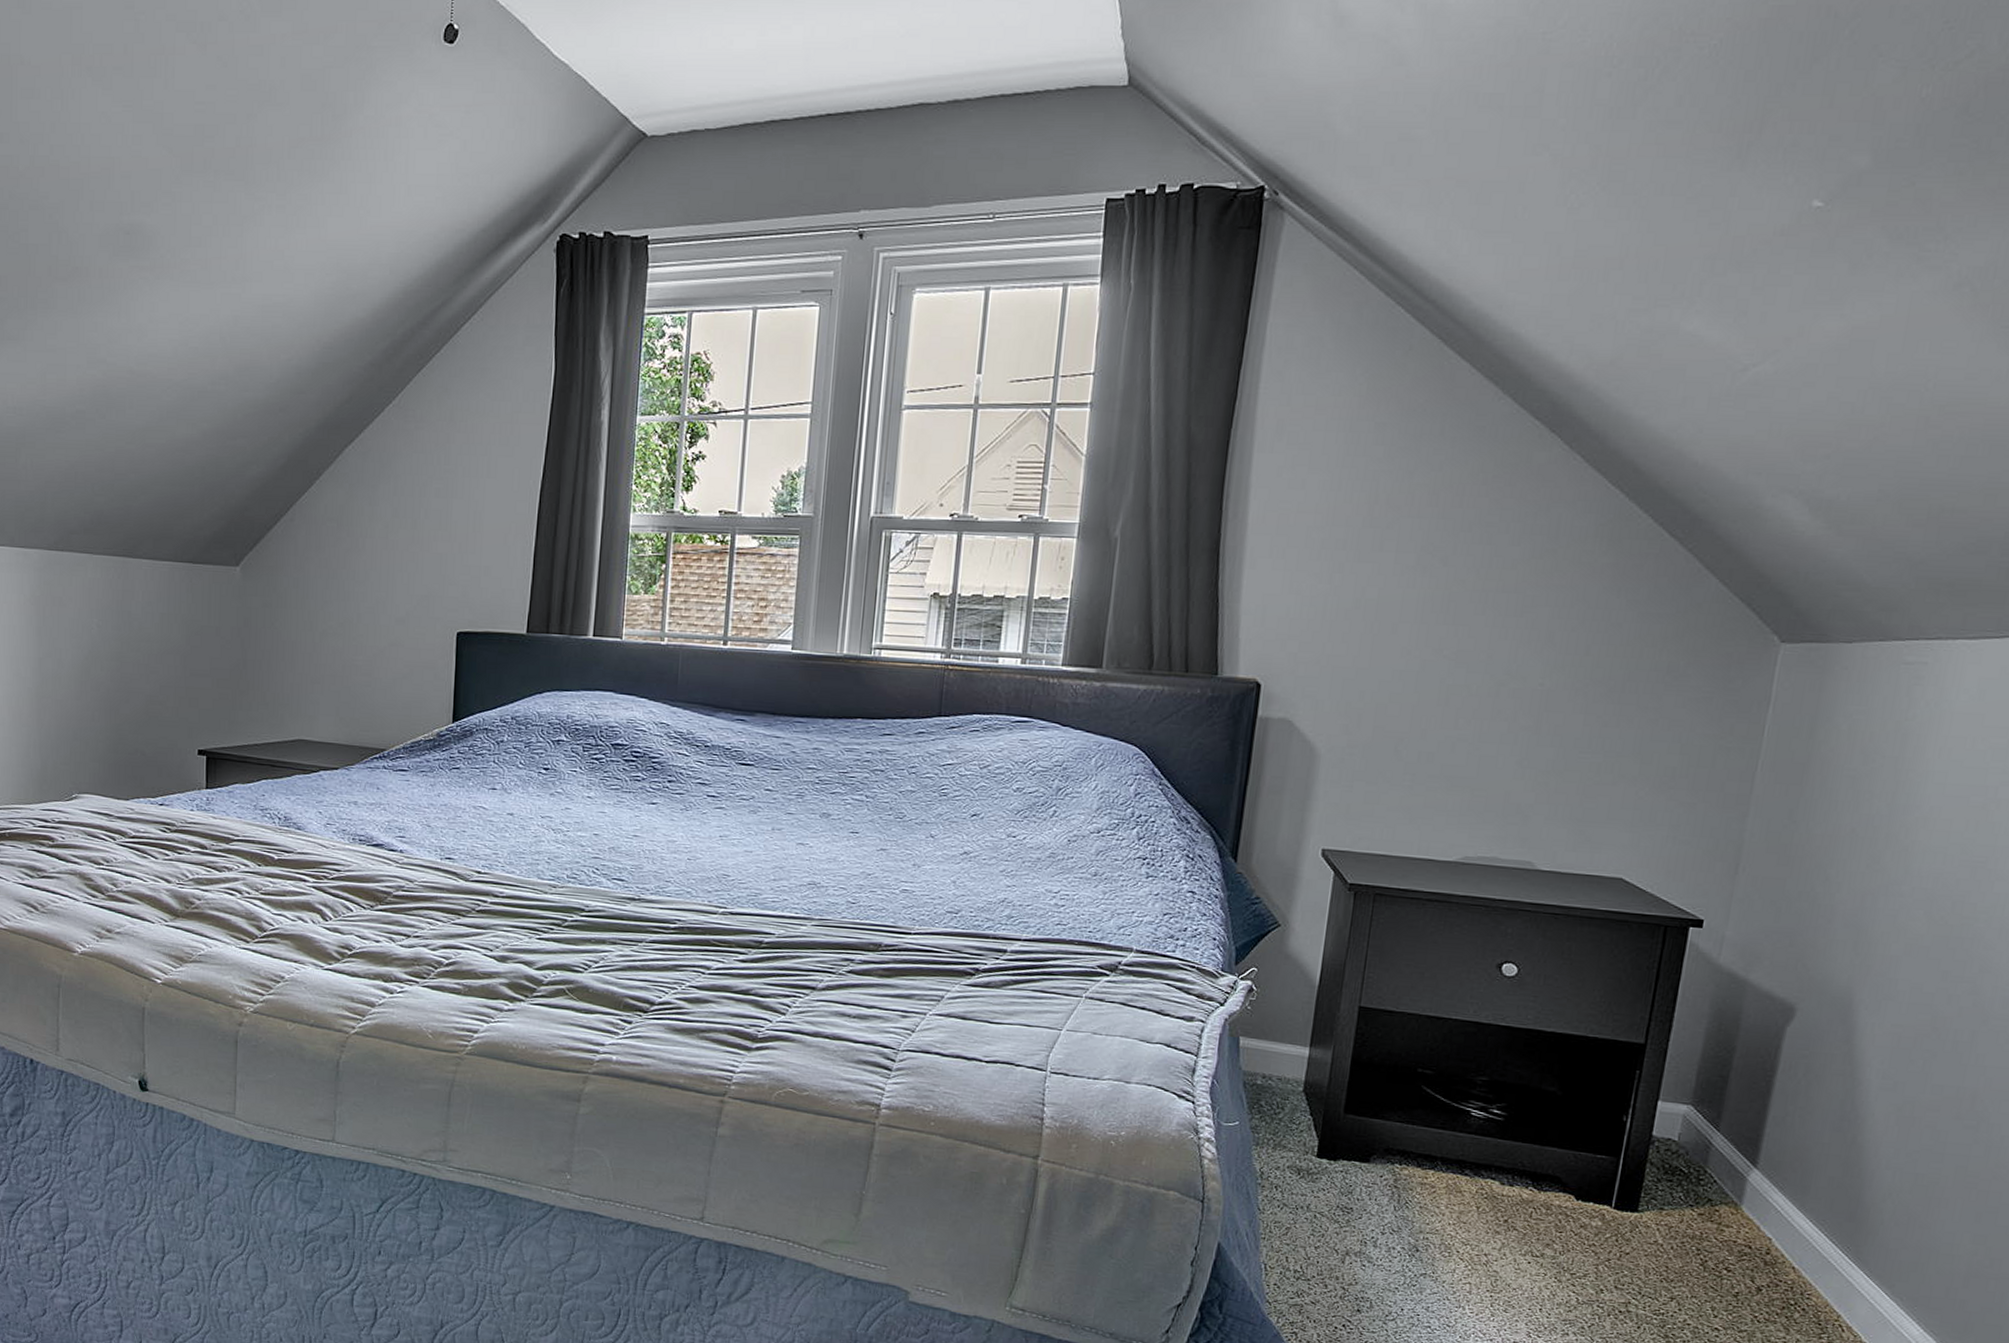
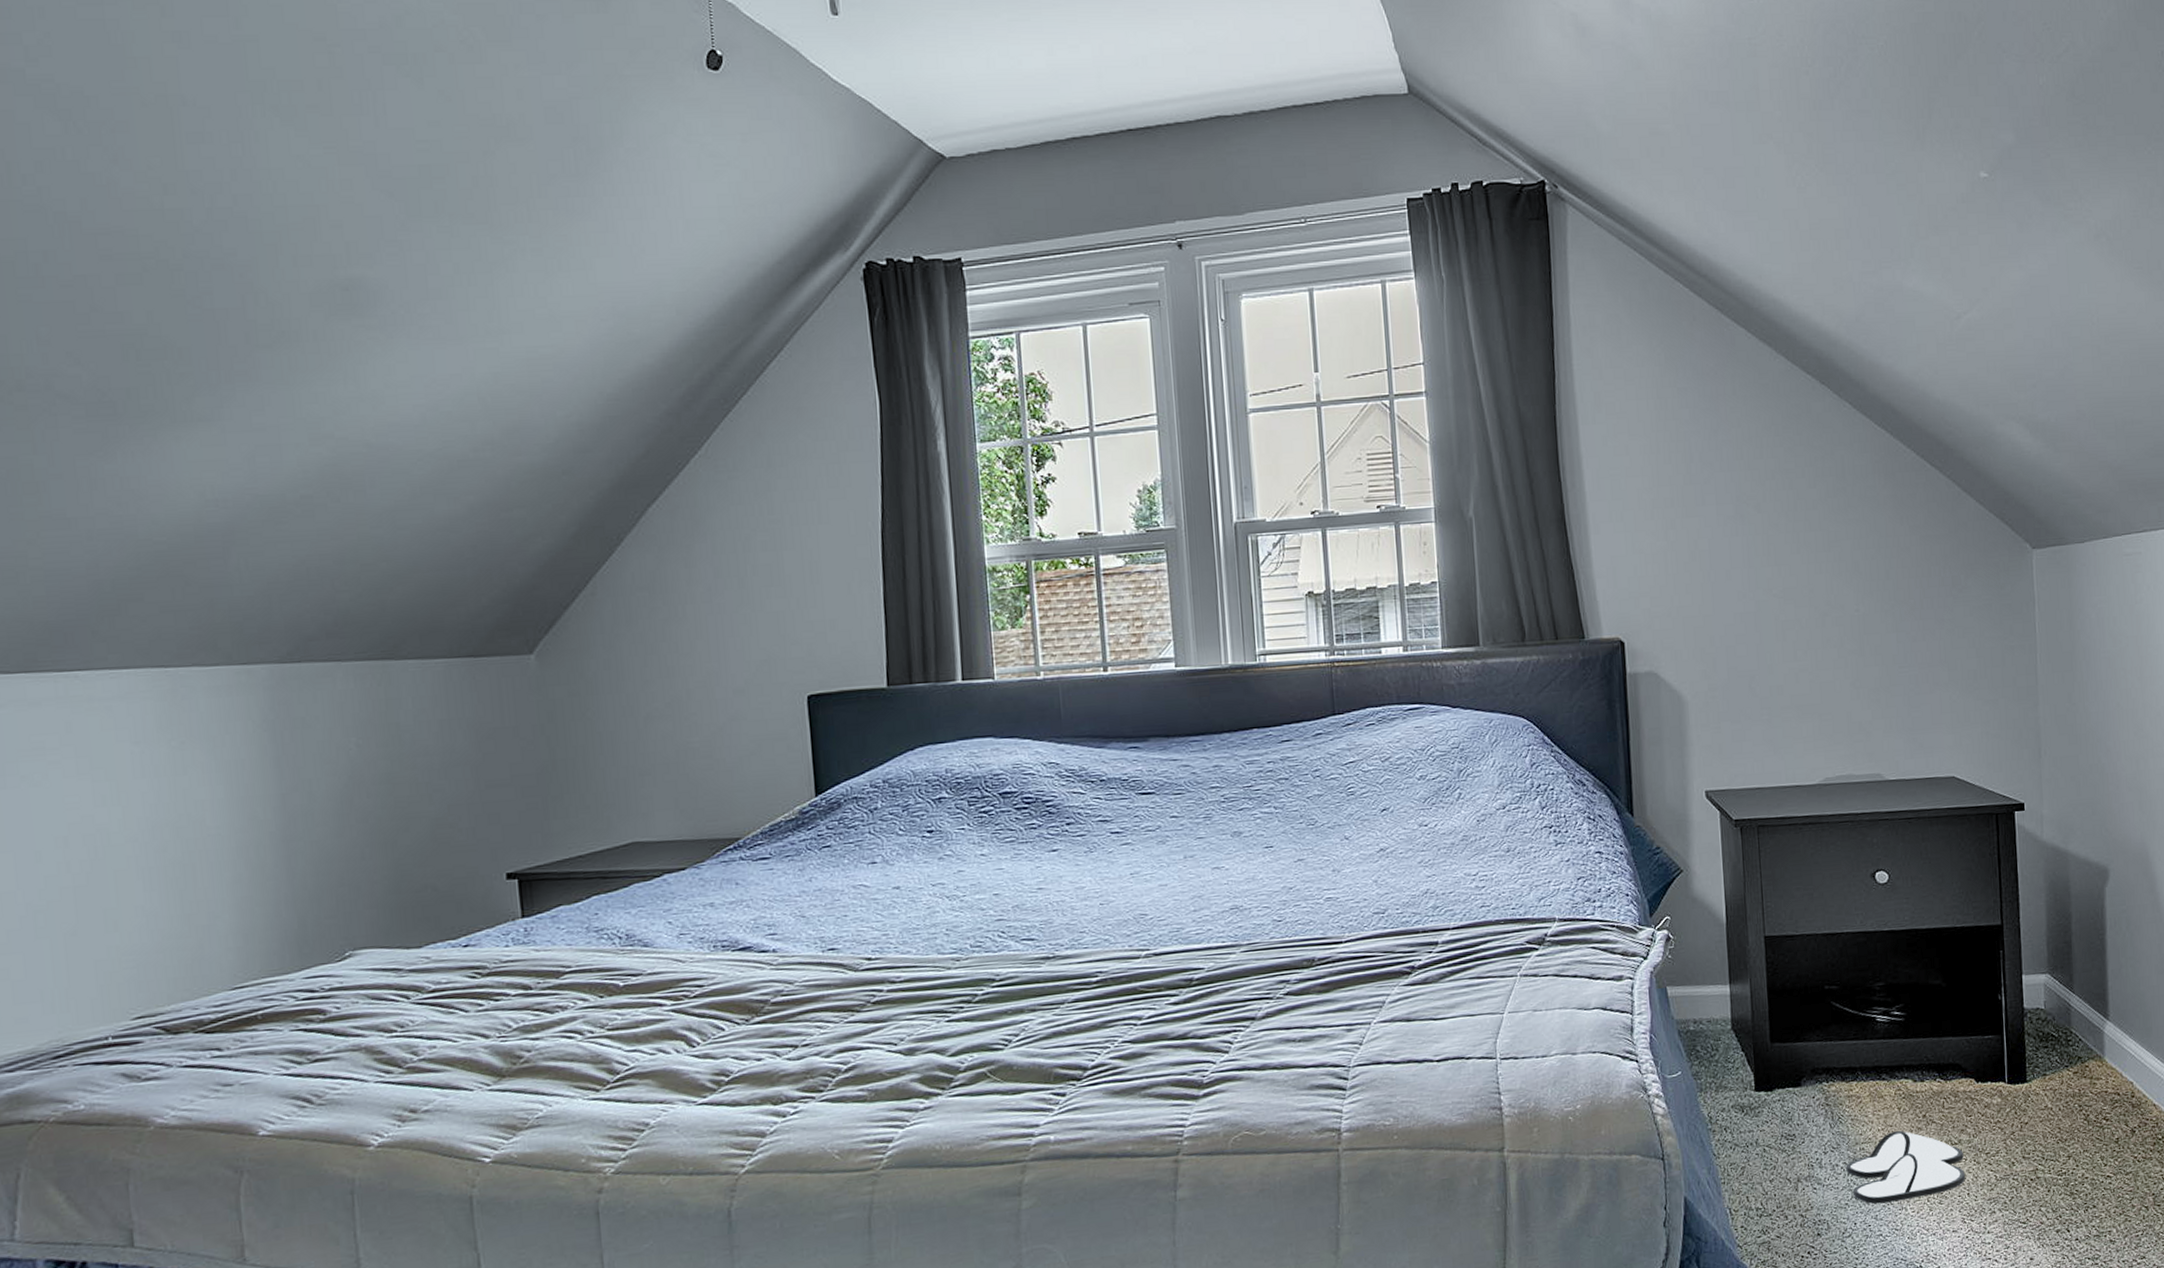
slippers: none [1403,1228,1544,1302] -> present [1846,1130,1966,1204]

